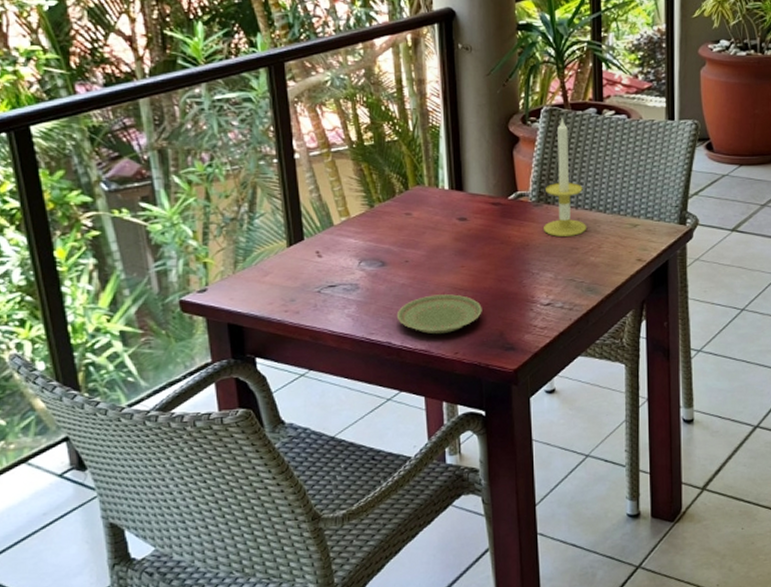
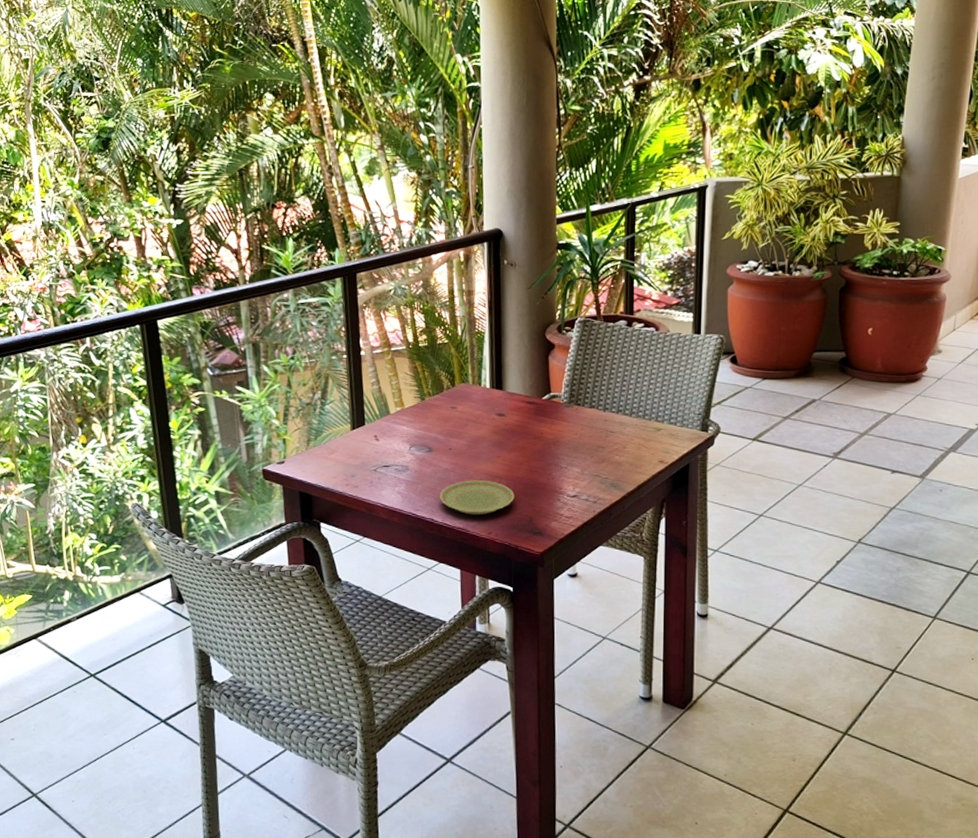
candle: present [544,117,588,236] -> none [573,328,614,436]

